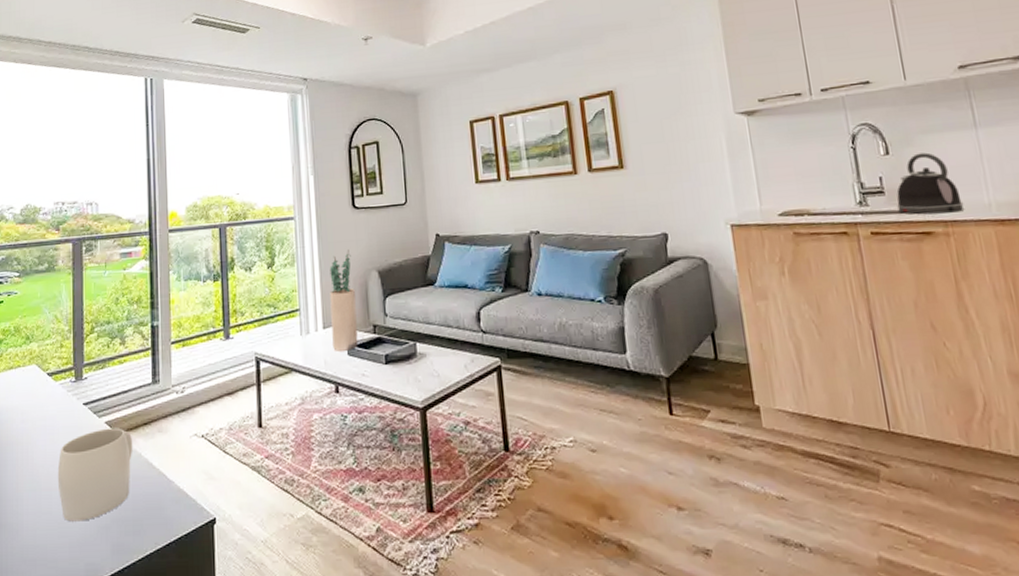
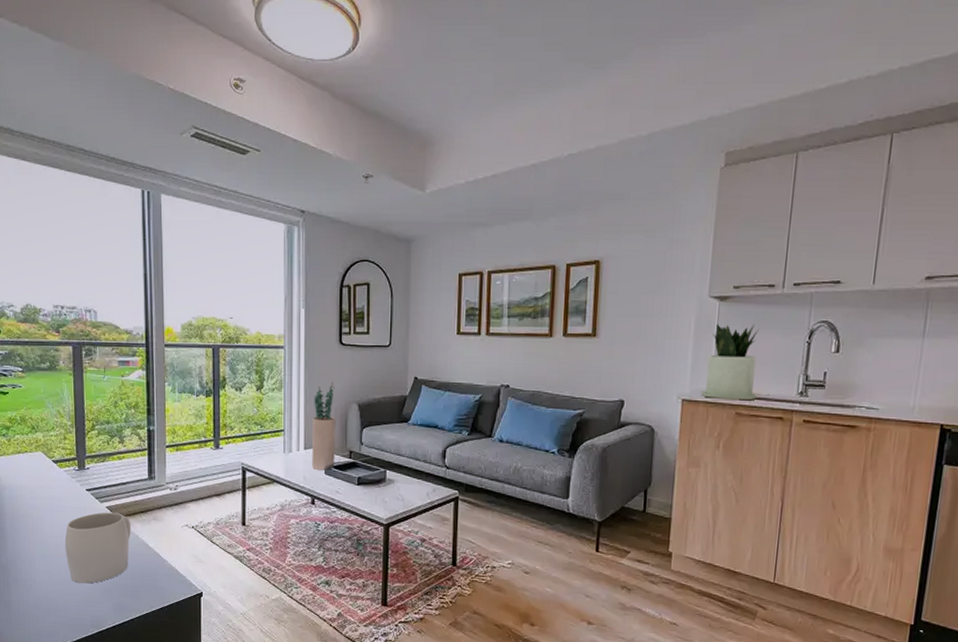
planter: none [747,134,814,221] -> present [700,323,760,401]
kettle: present [896,152,964,214] -> none [832,354,892,411]

